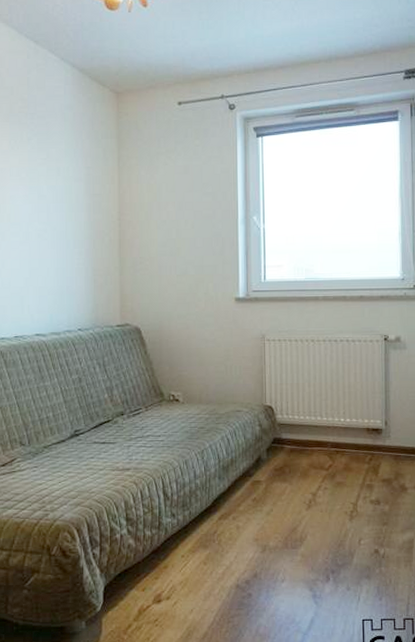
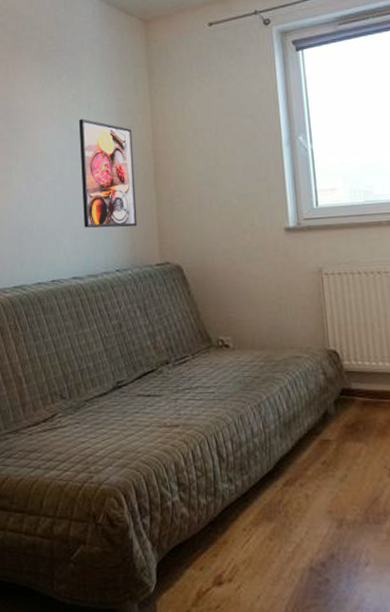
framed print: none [48,183,101,290] -> present [79,118,138,228]

